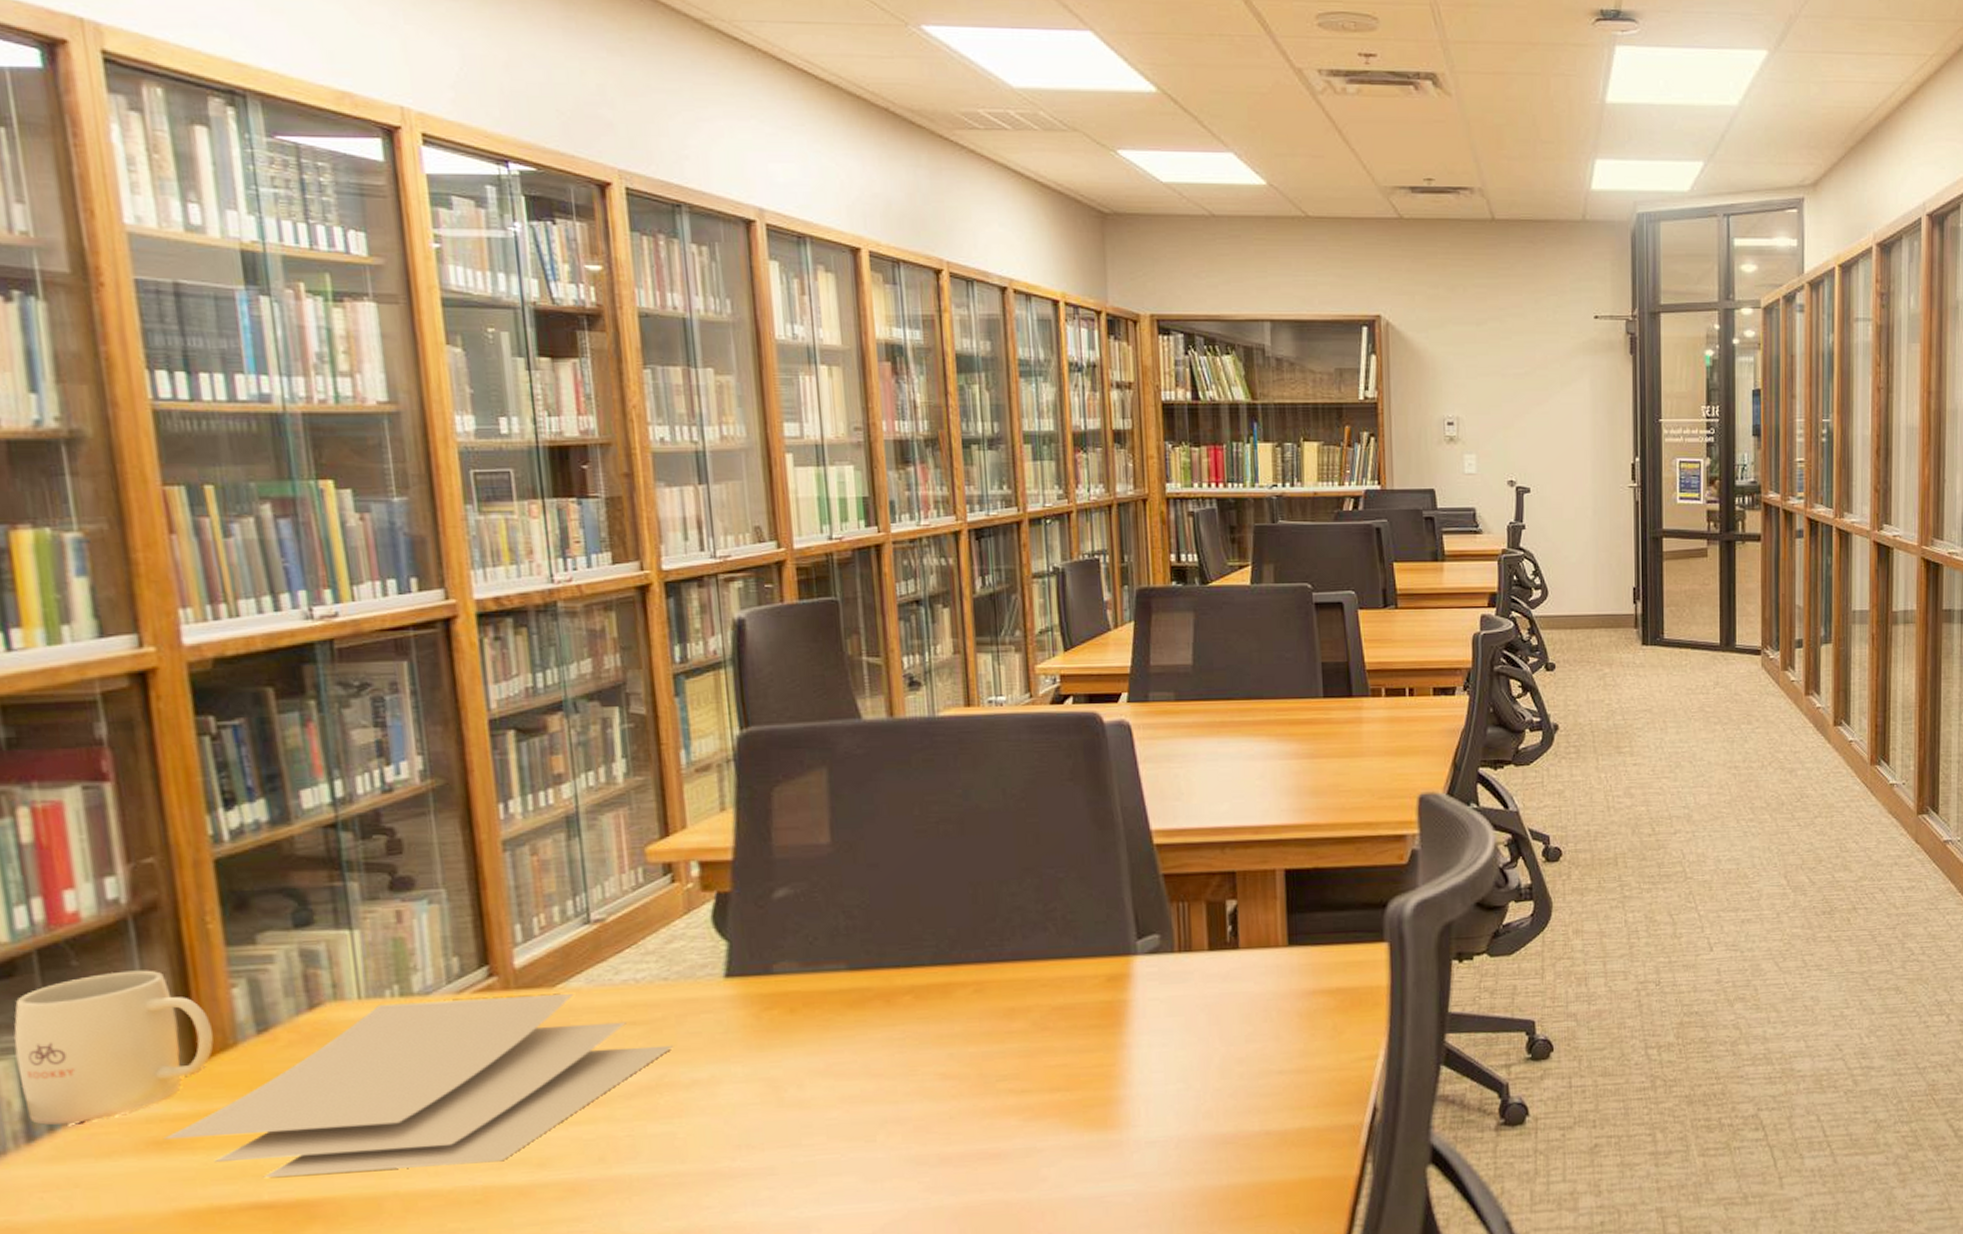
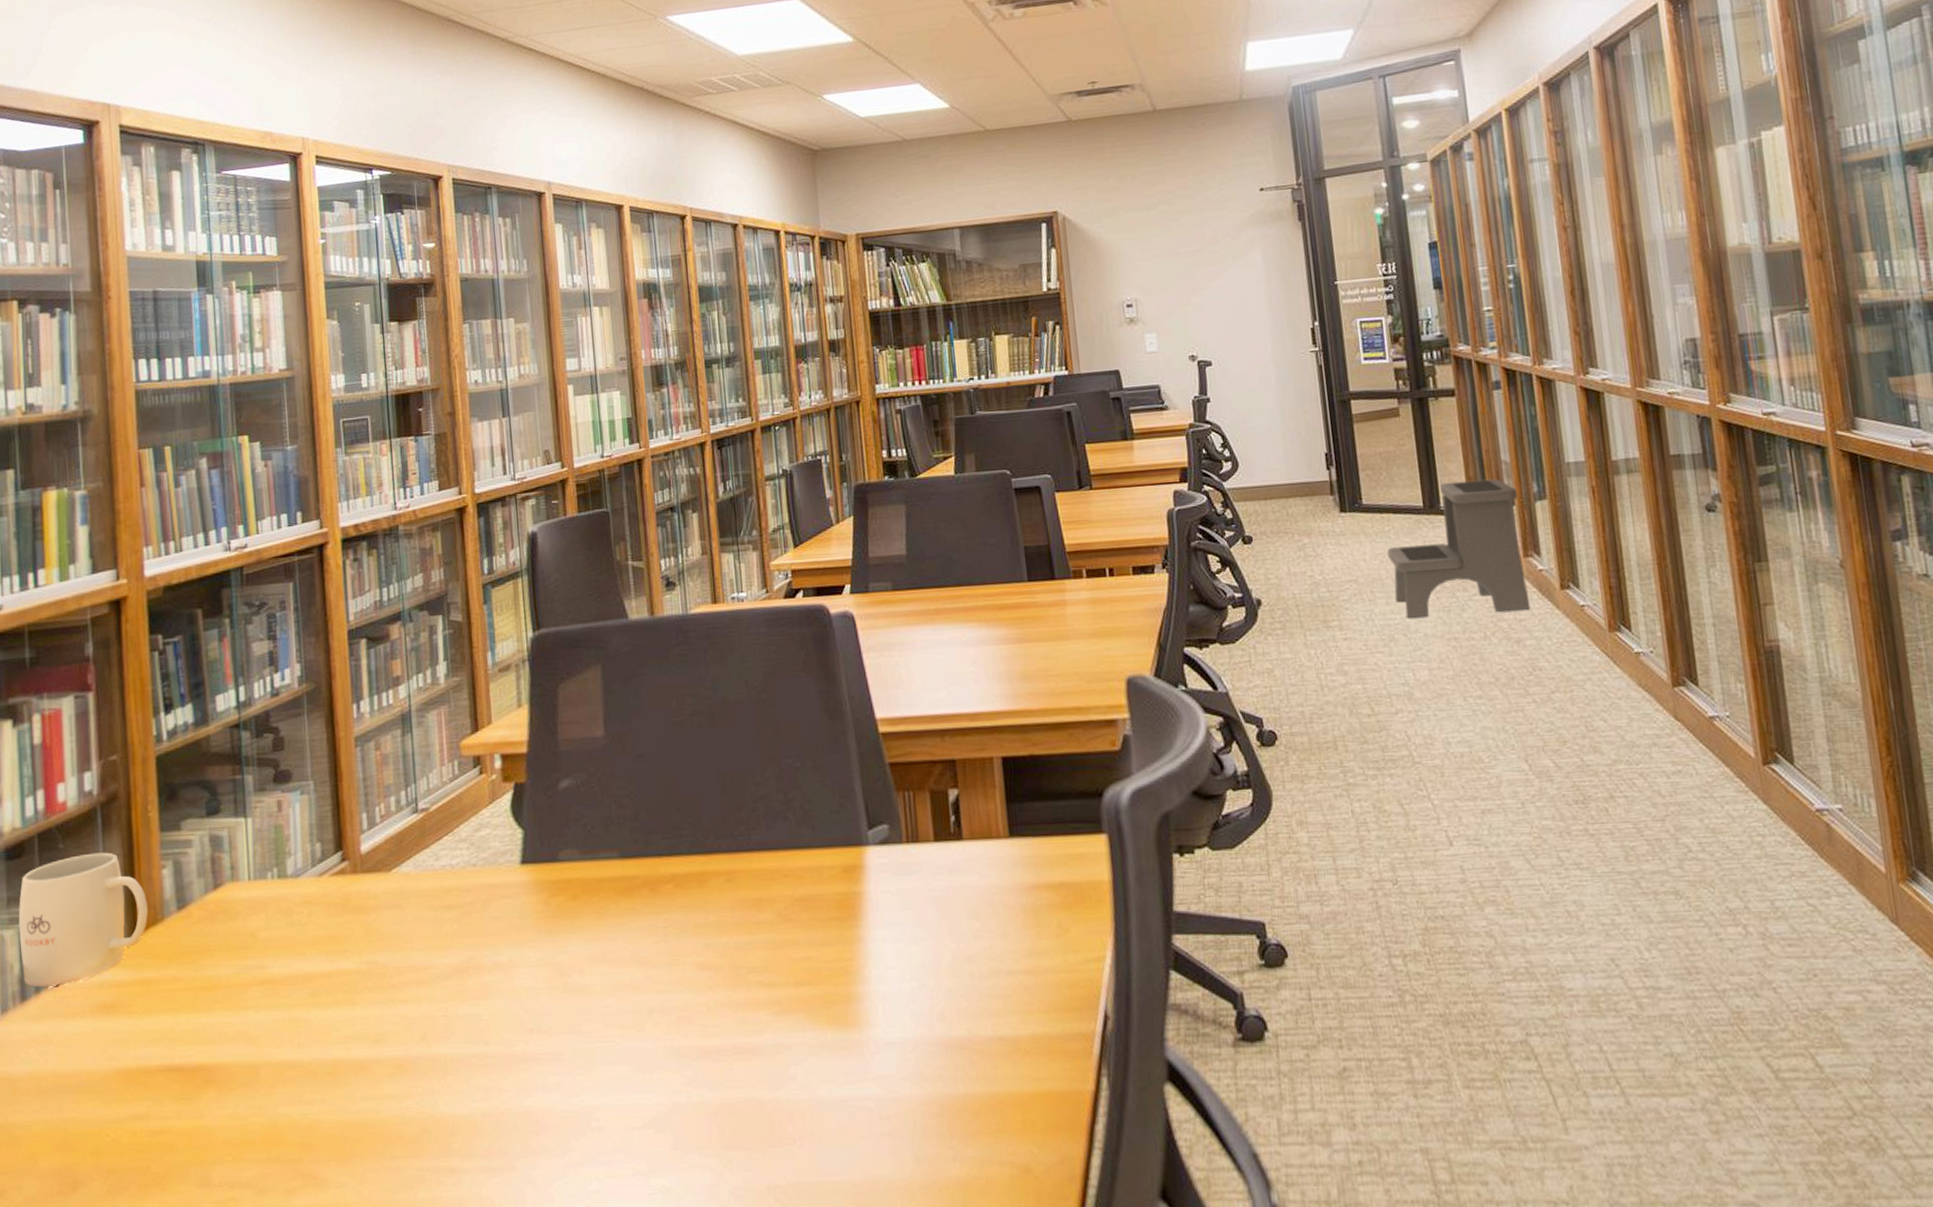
papers: present [164,994,673,1177] -> none [110,878,480,1042]
step stool: none [1683,621,1807,748] -> present [1387,478,1531,619]

